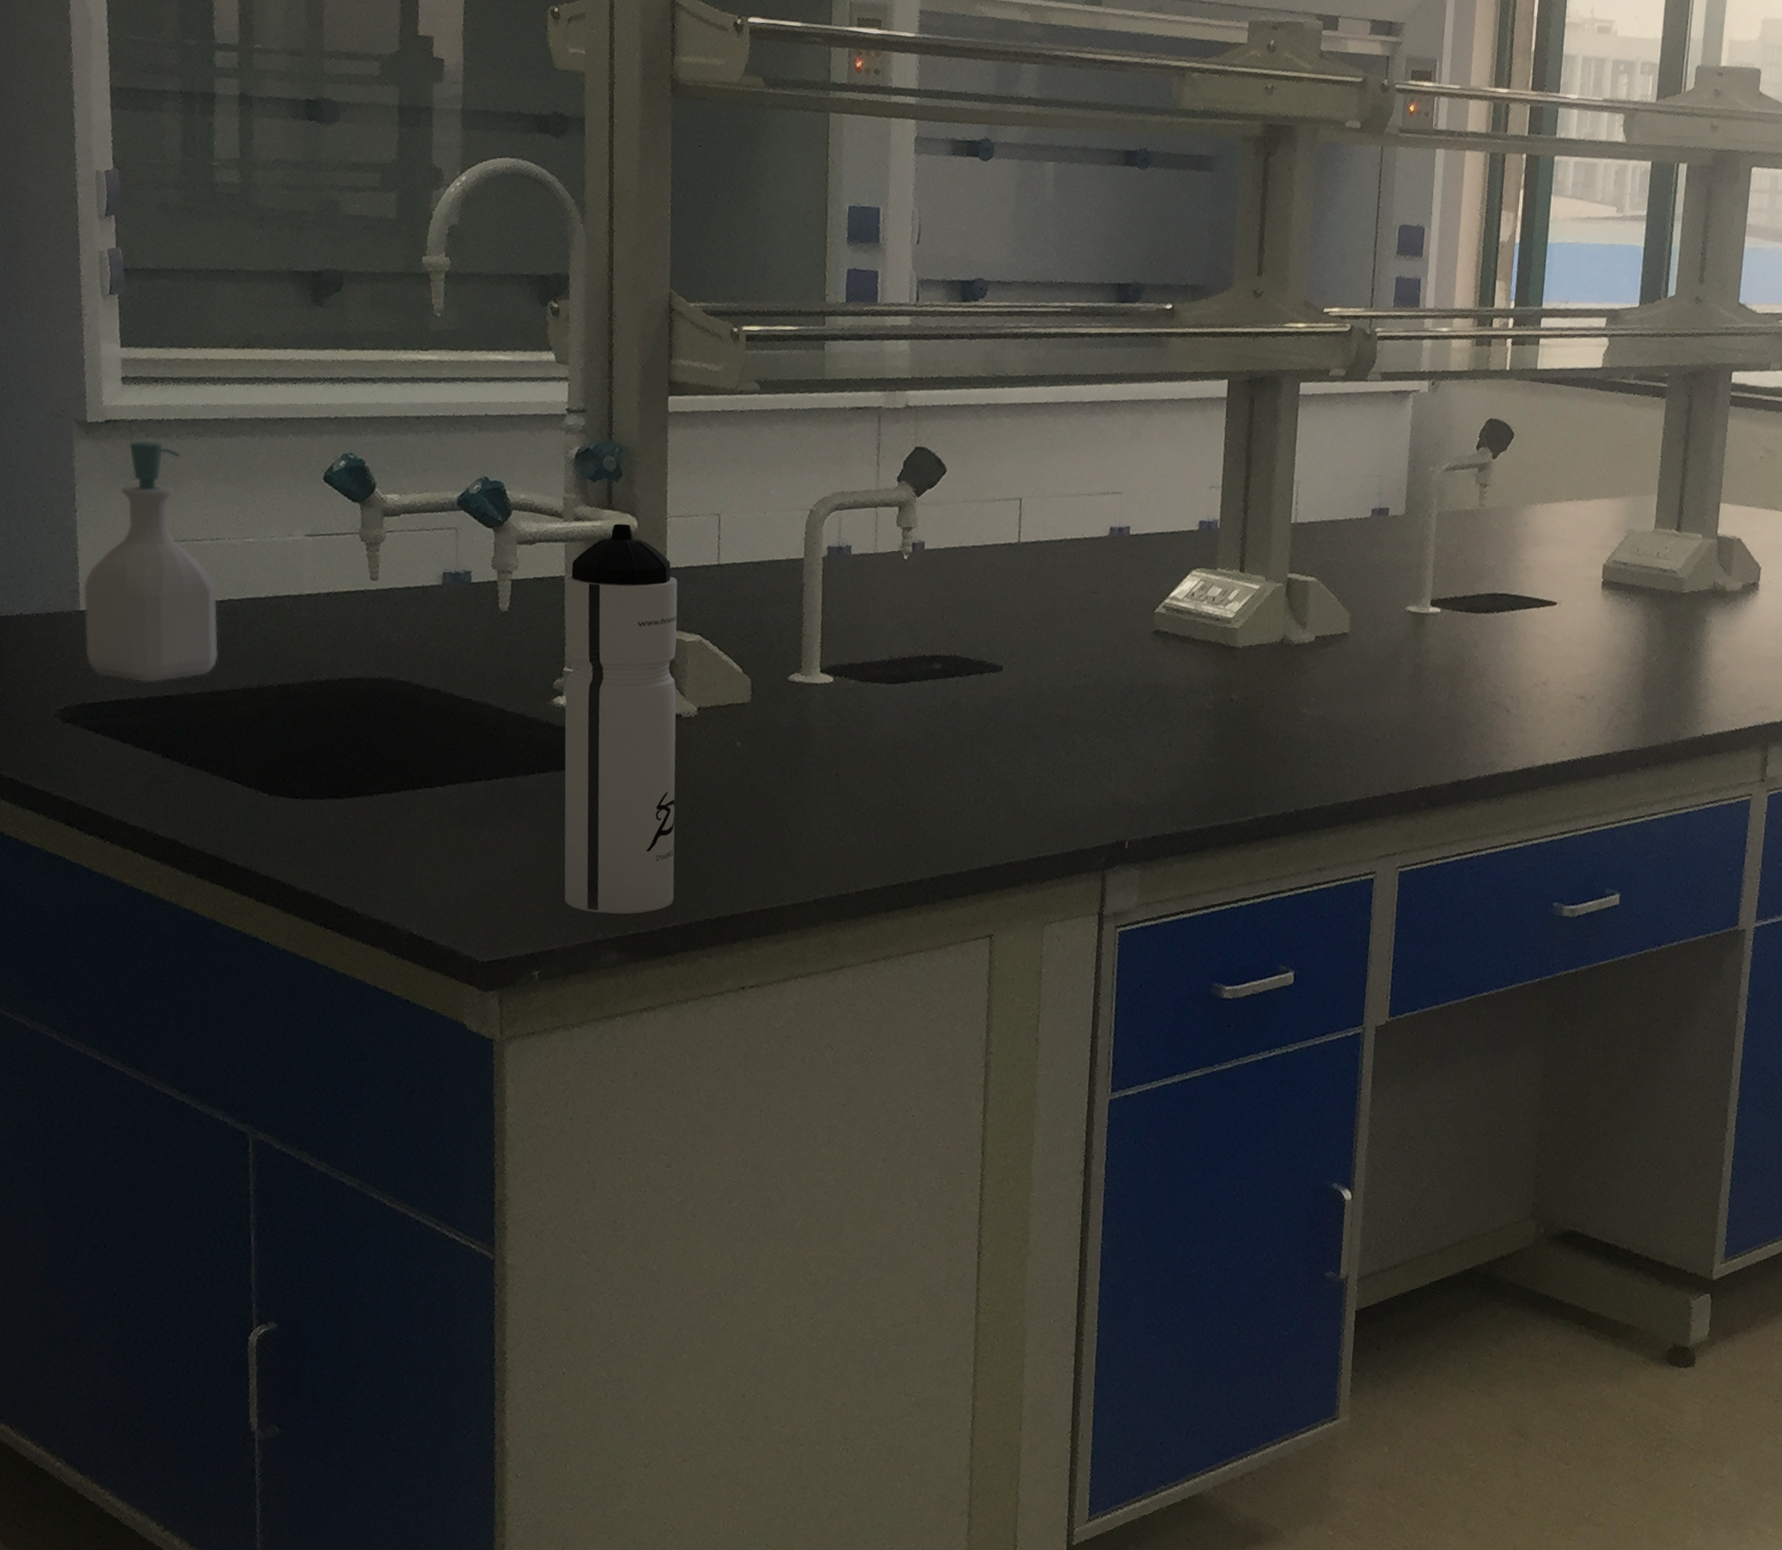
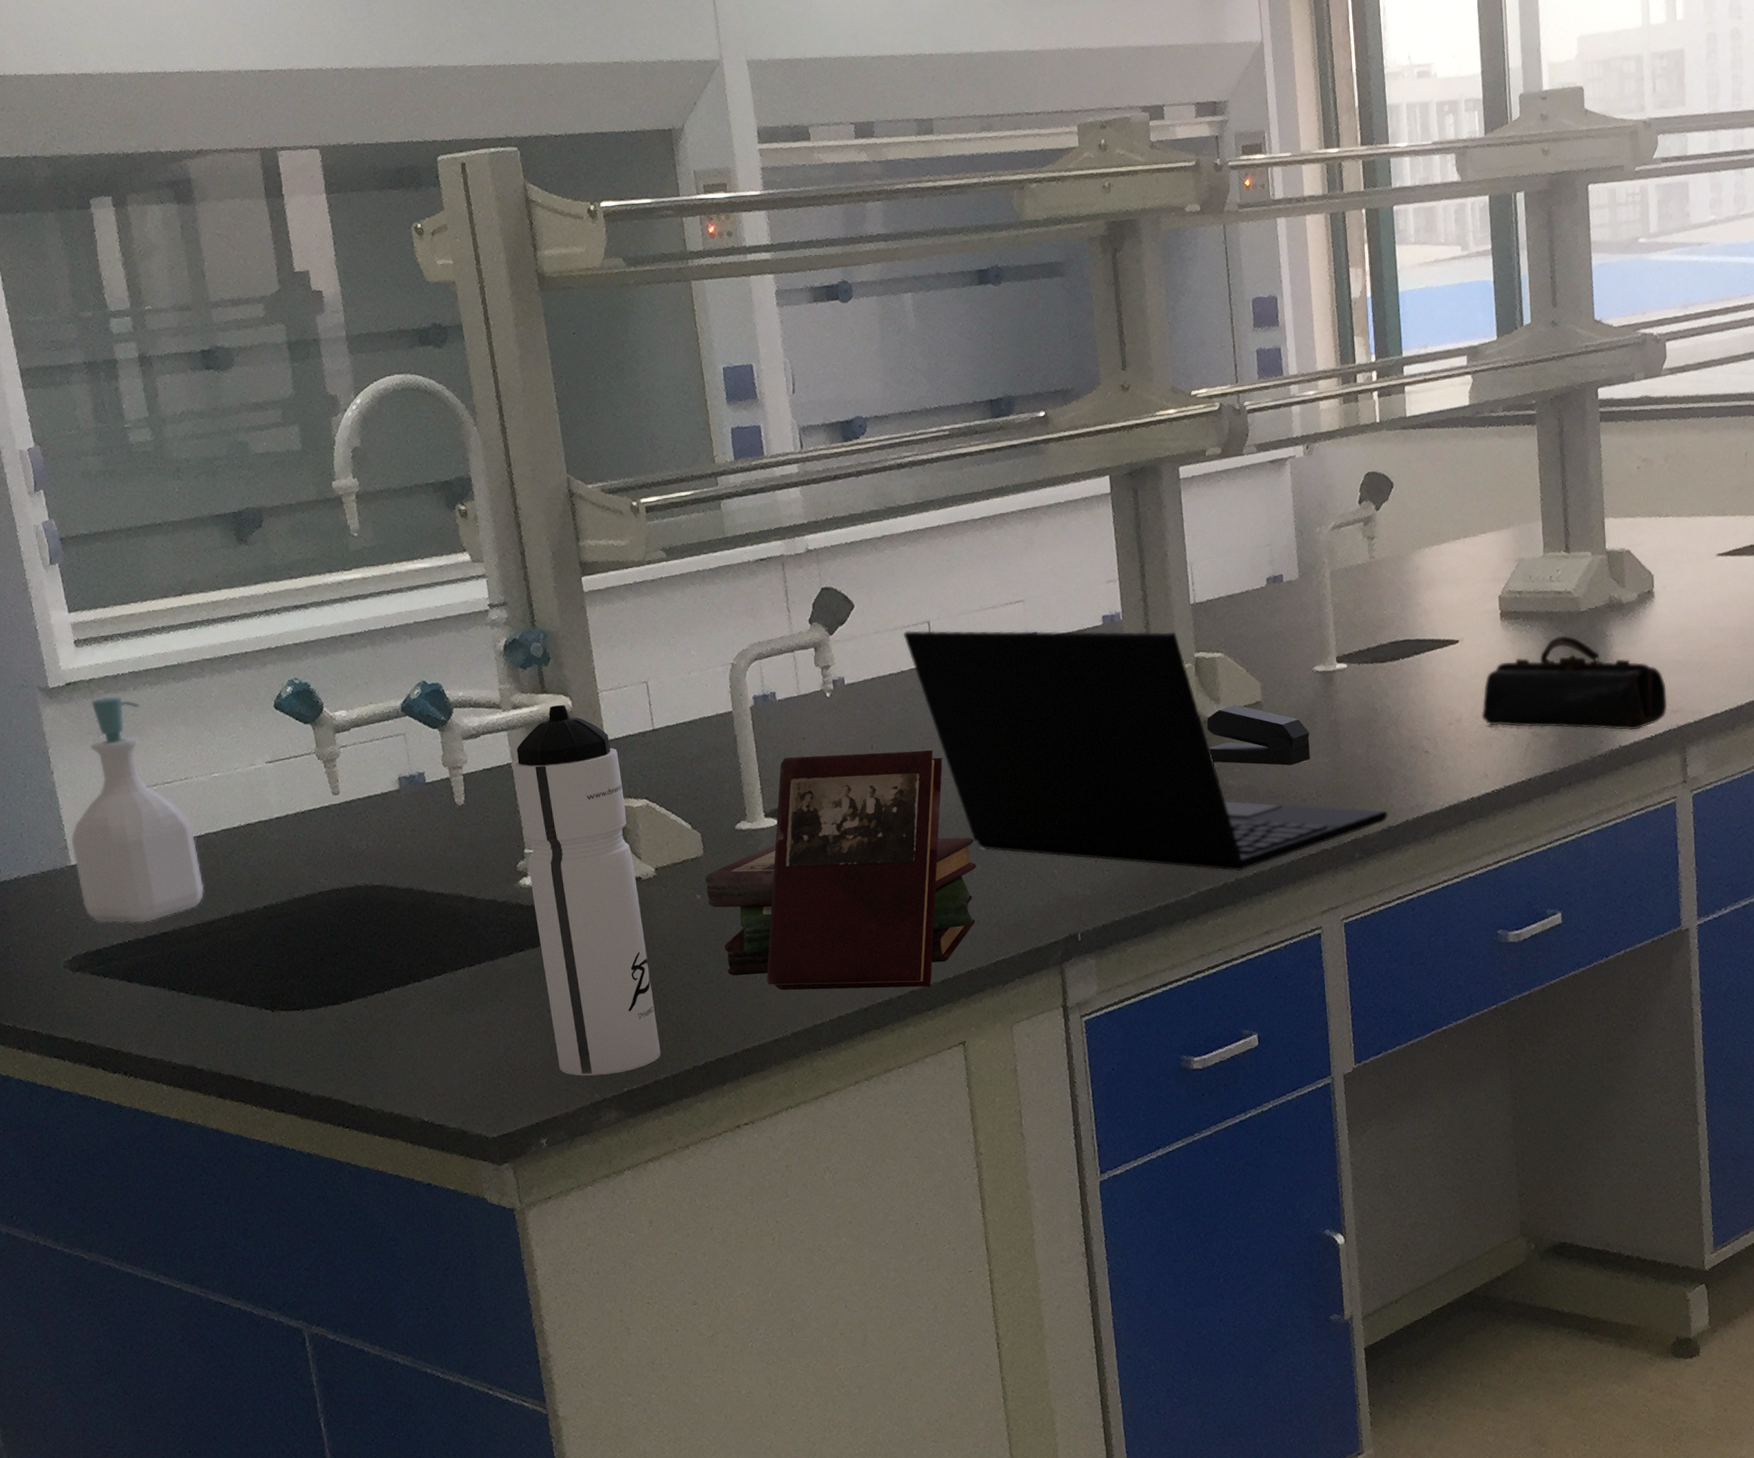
book: none [747,614,1033,873] -> present [705,750,977,991]
laptop: none [992,505,1460,803] -> present [903,630,1389,871]
stapler: none [1288,632,1393,703] -> present [1206,705,1310,766]
pencil case: none [1568,614,1758,721] -> present [1481,635,1668,731]

